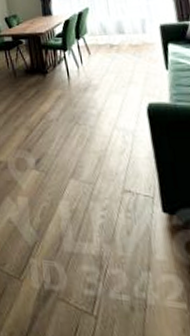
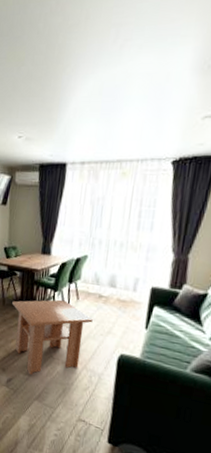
coffee table: none [24,58,110,150] -> present [12,299,93,376]

